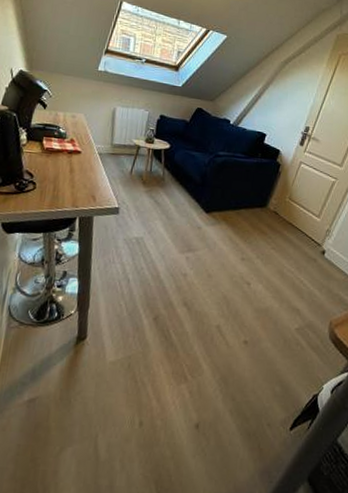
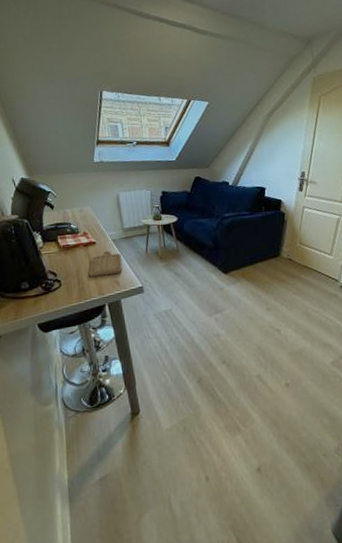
chopping board: none [66,163,104,189] -> present [88,251,123,278]

